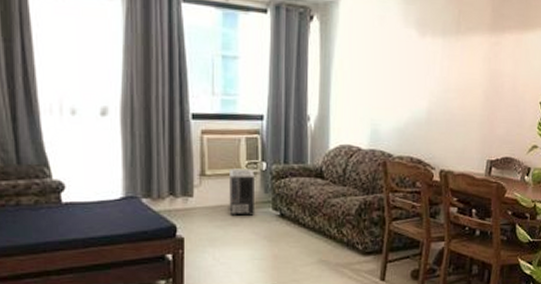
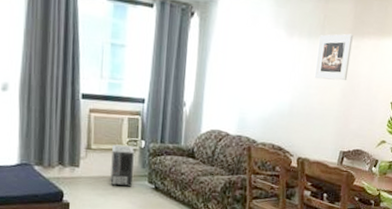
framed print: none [452,29,493,82] -> present [314,33,354,81]

